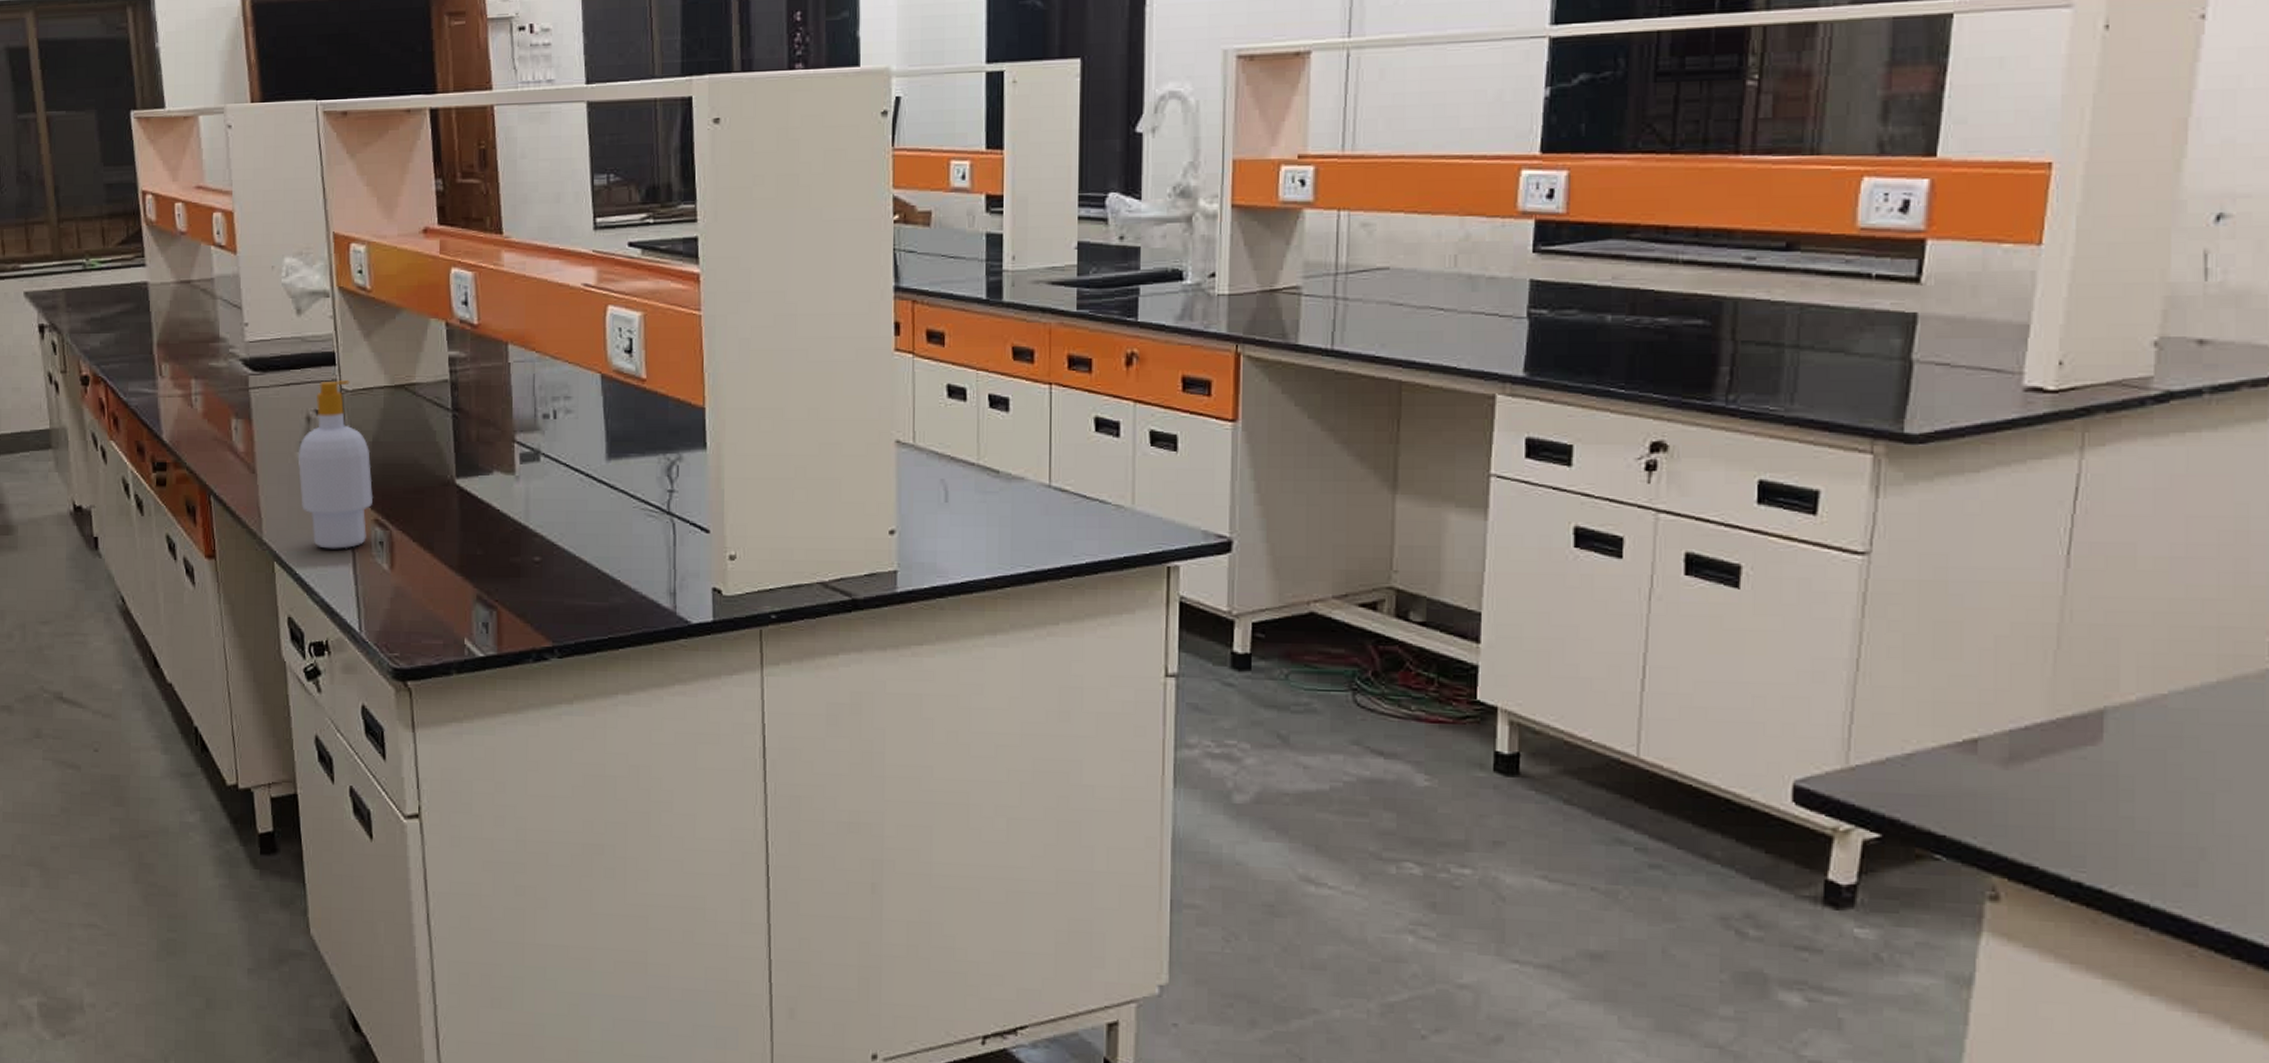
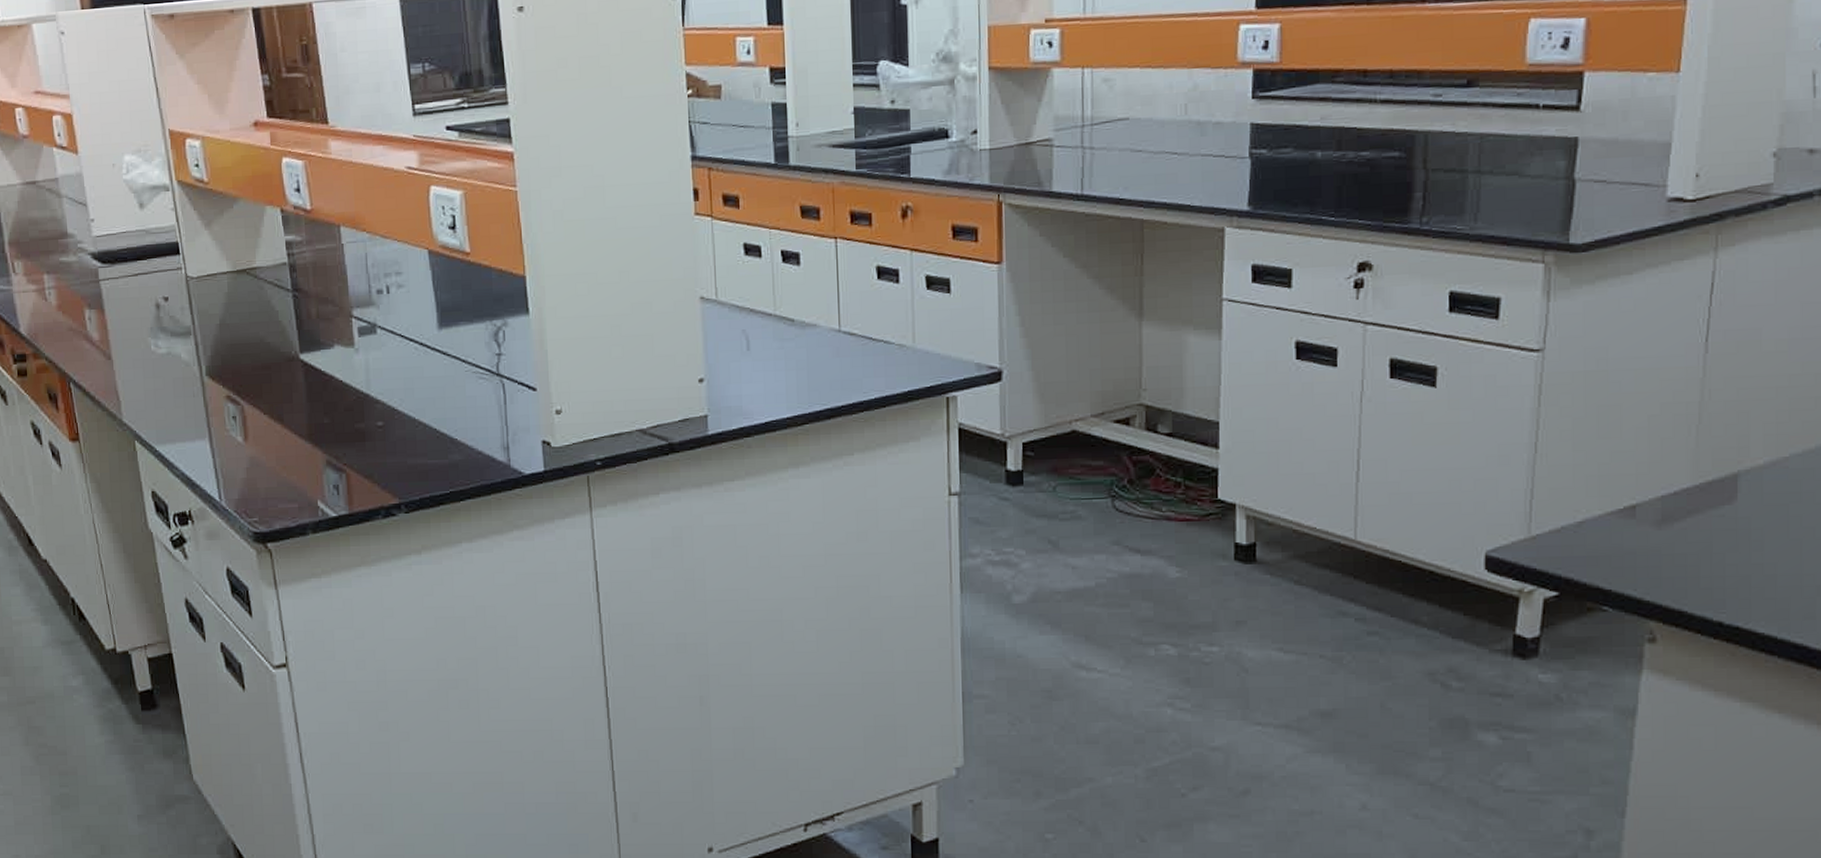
soap bottle: present [297,380,374,549] -> none [150,268,224,426]

